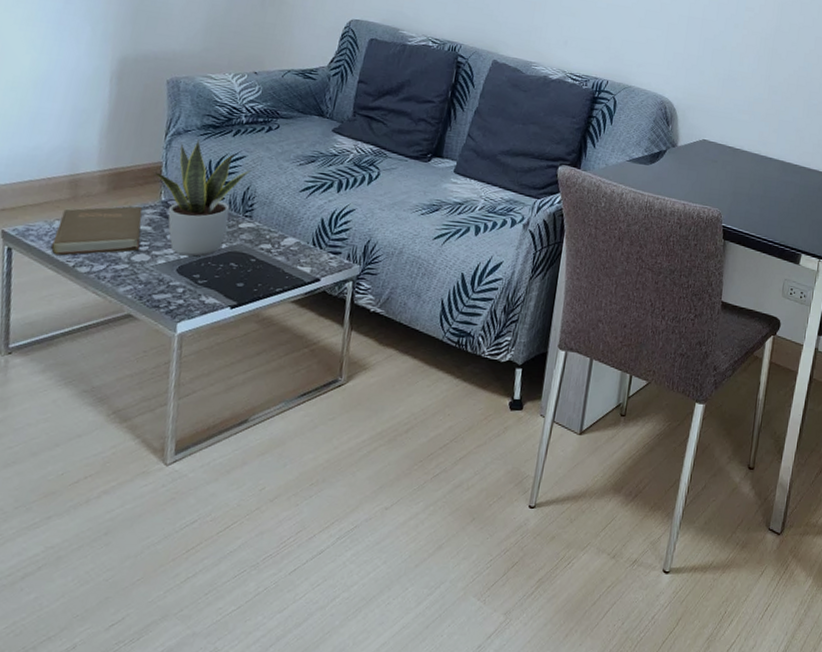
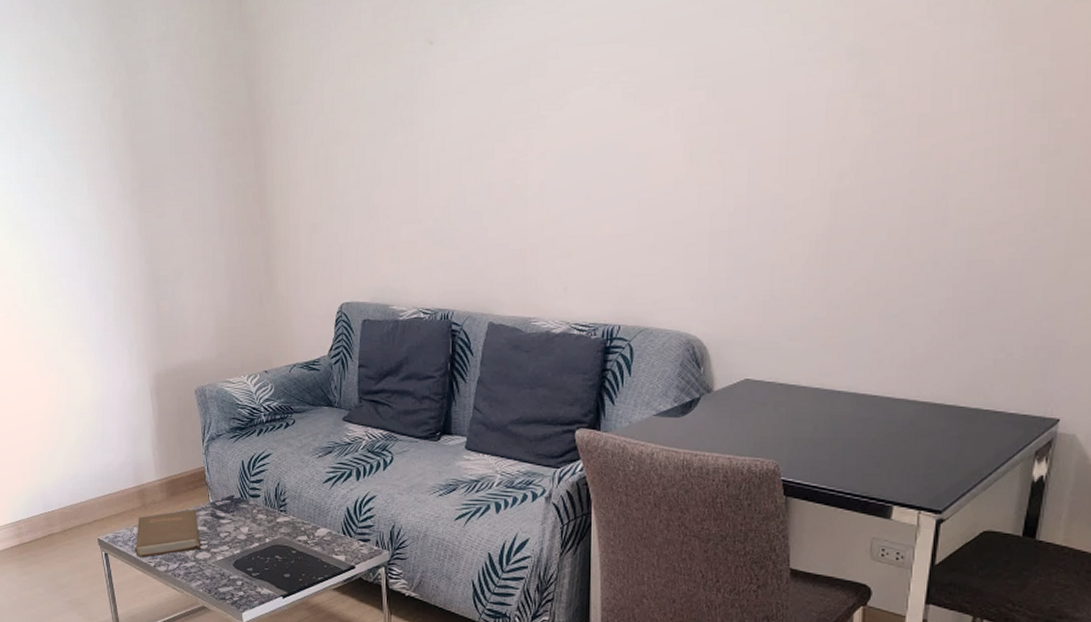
potted plant: present [152,138,253,257] -> none [199,441,279,552]

